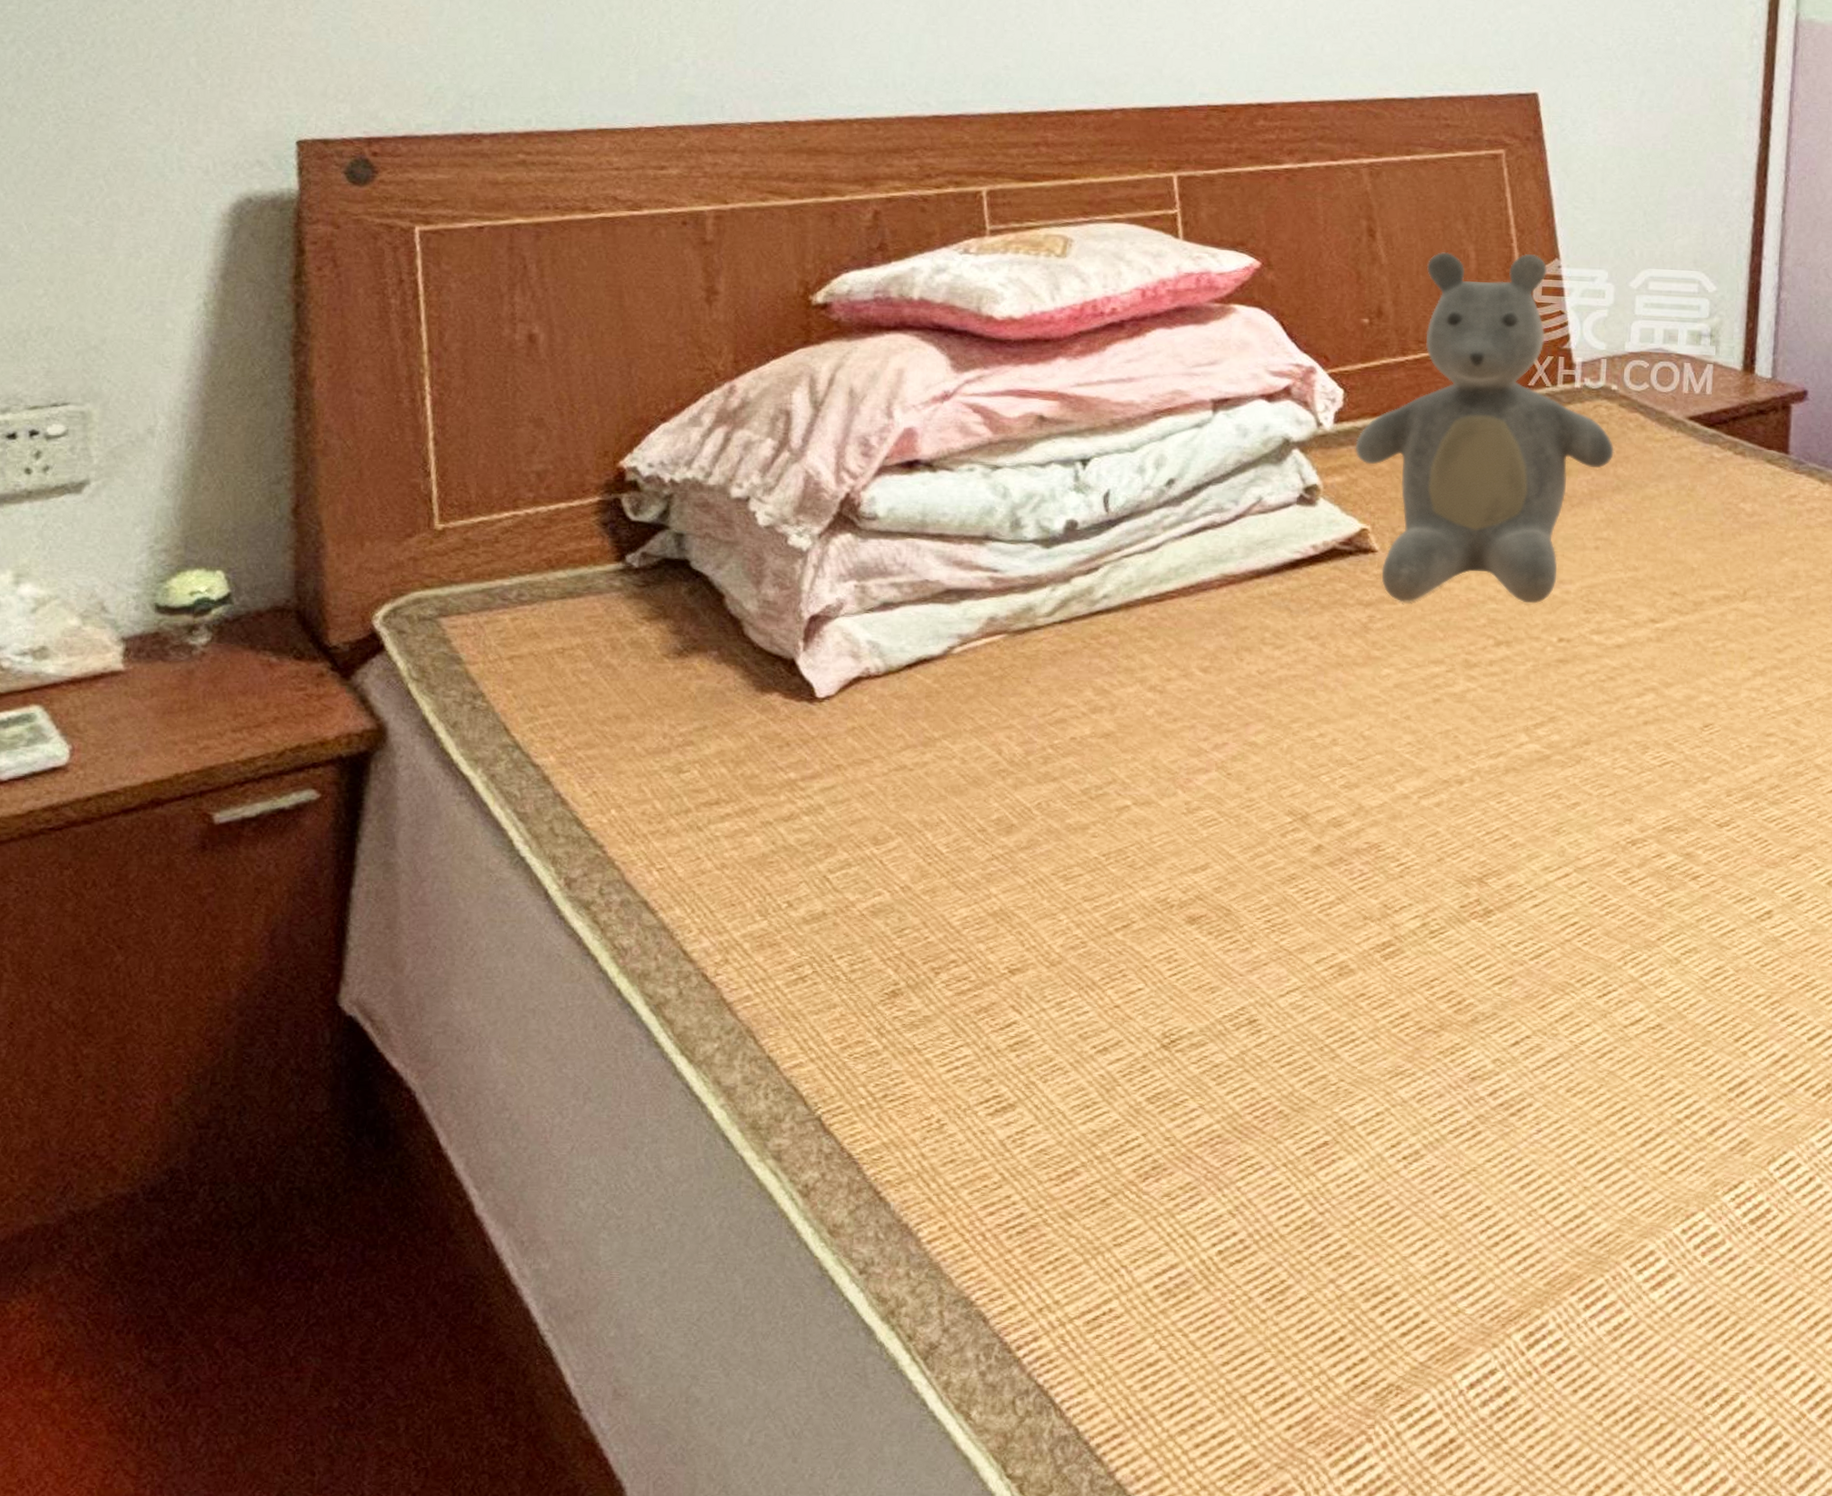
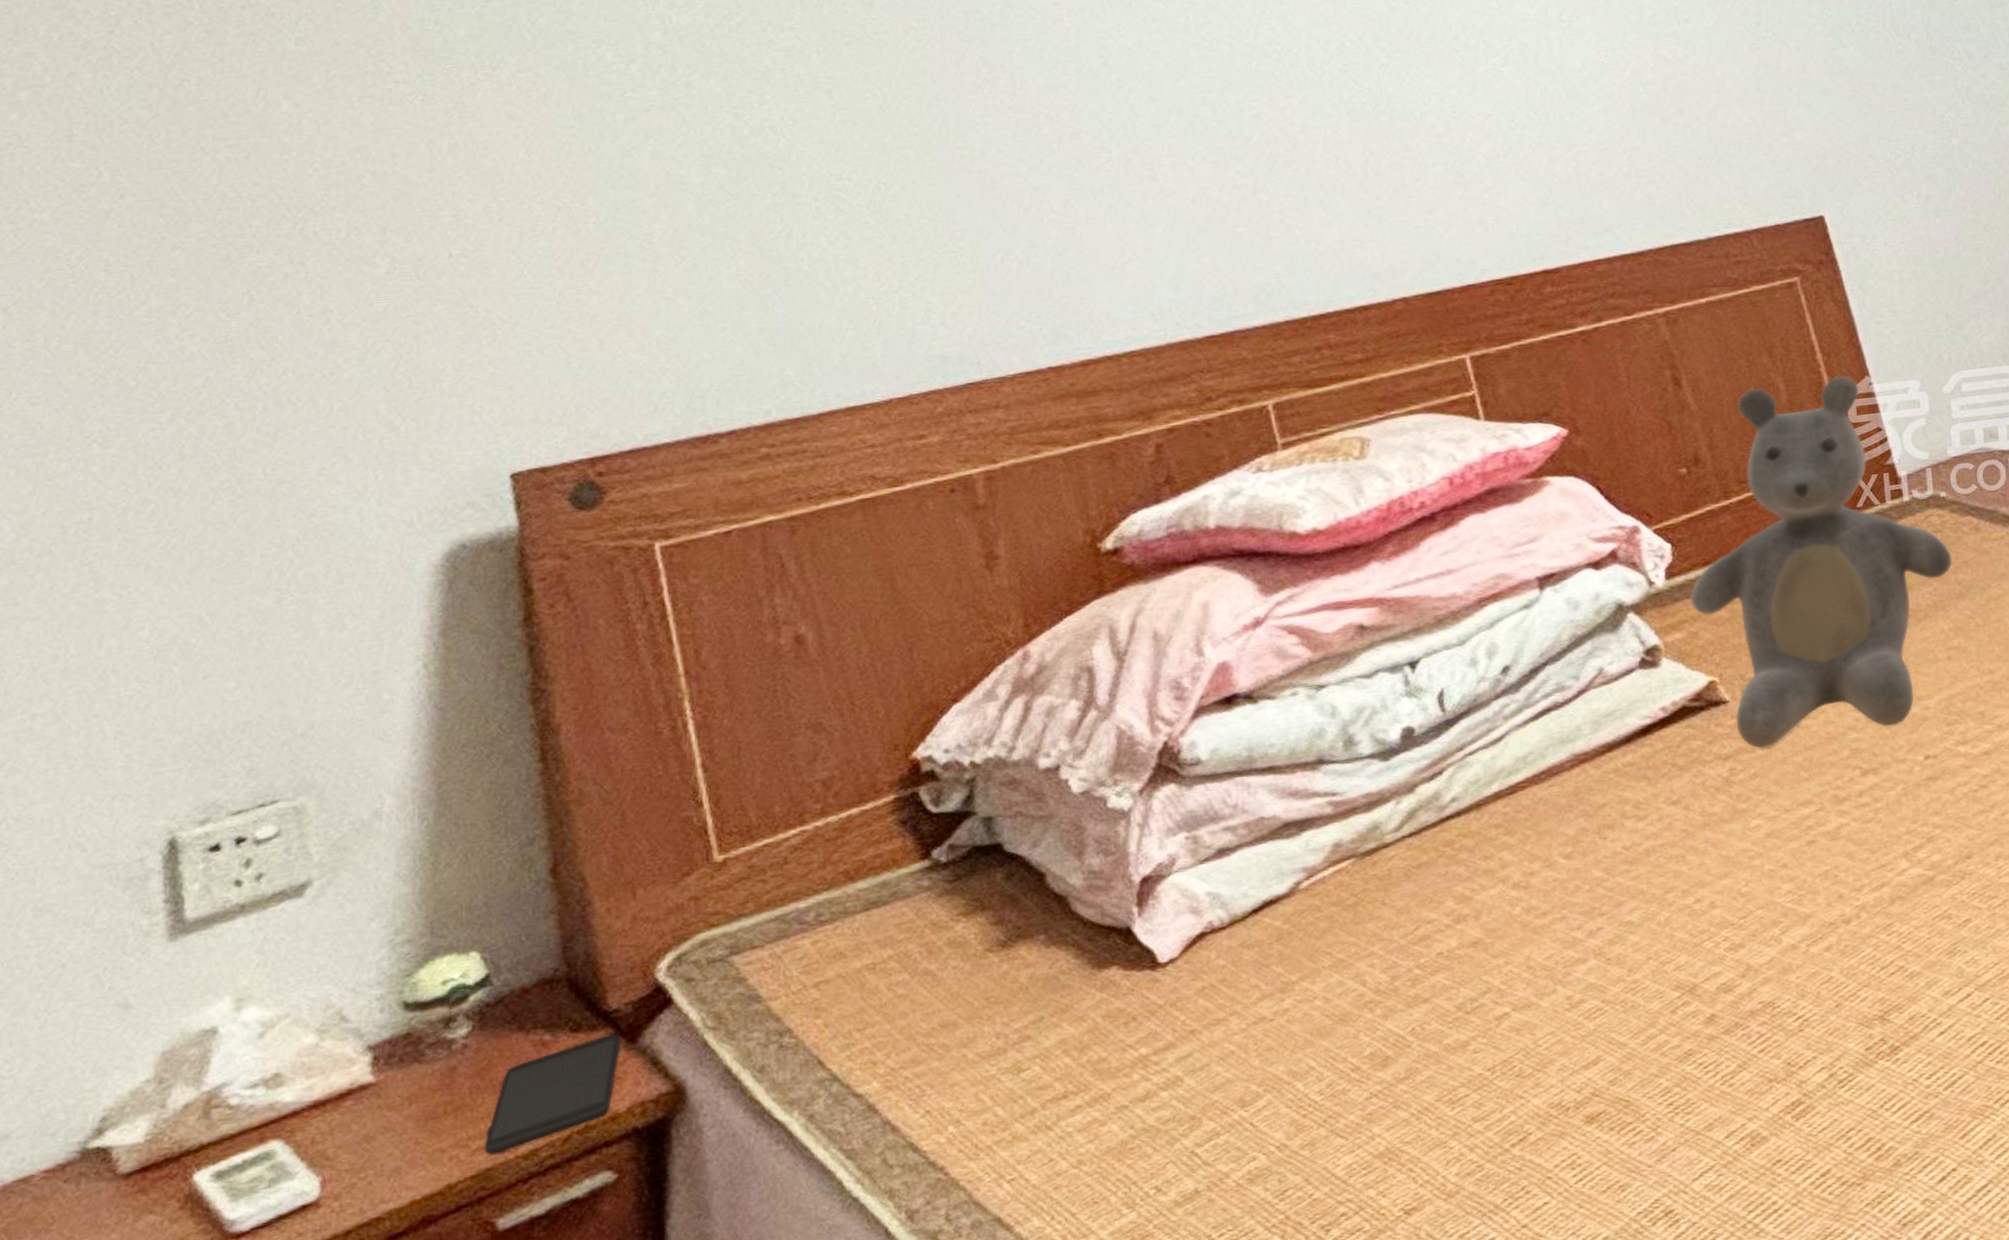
mobile phone: none [209,667,337,755] -> present [484,1033,622,1155]

